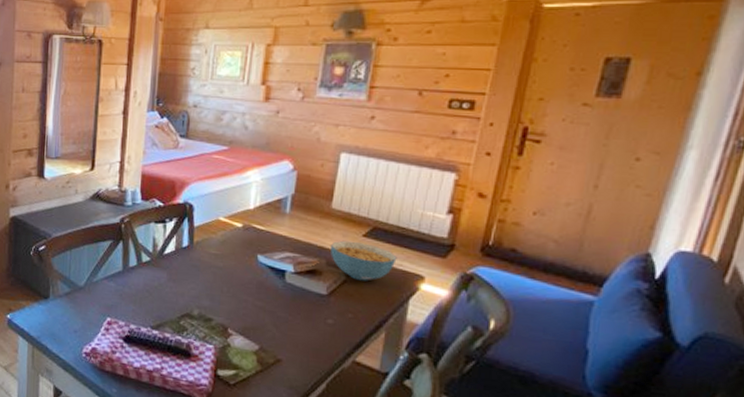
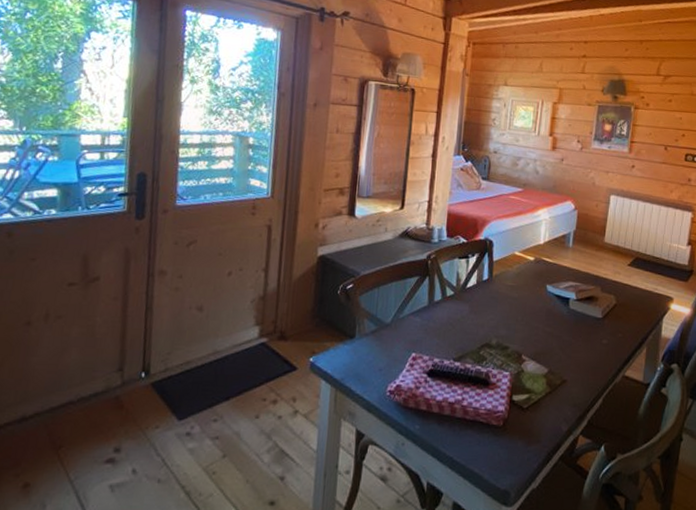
cereal bowl: present [330,240,397,281] -> none [604,269,653,304]

